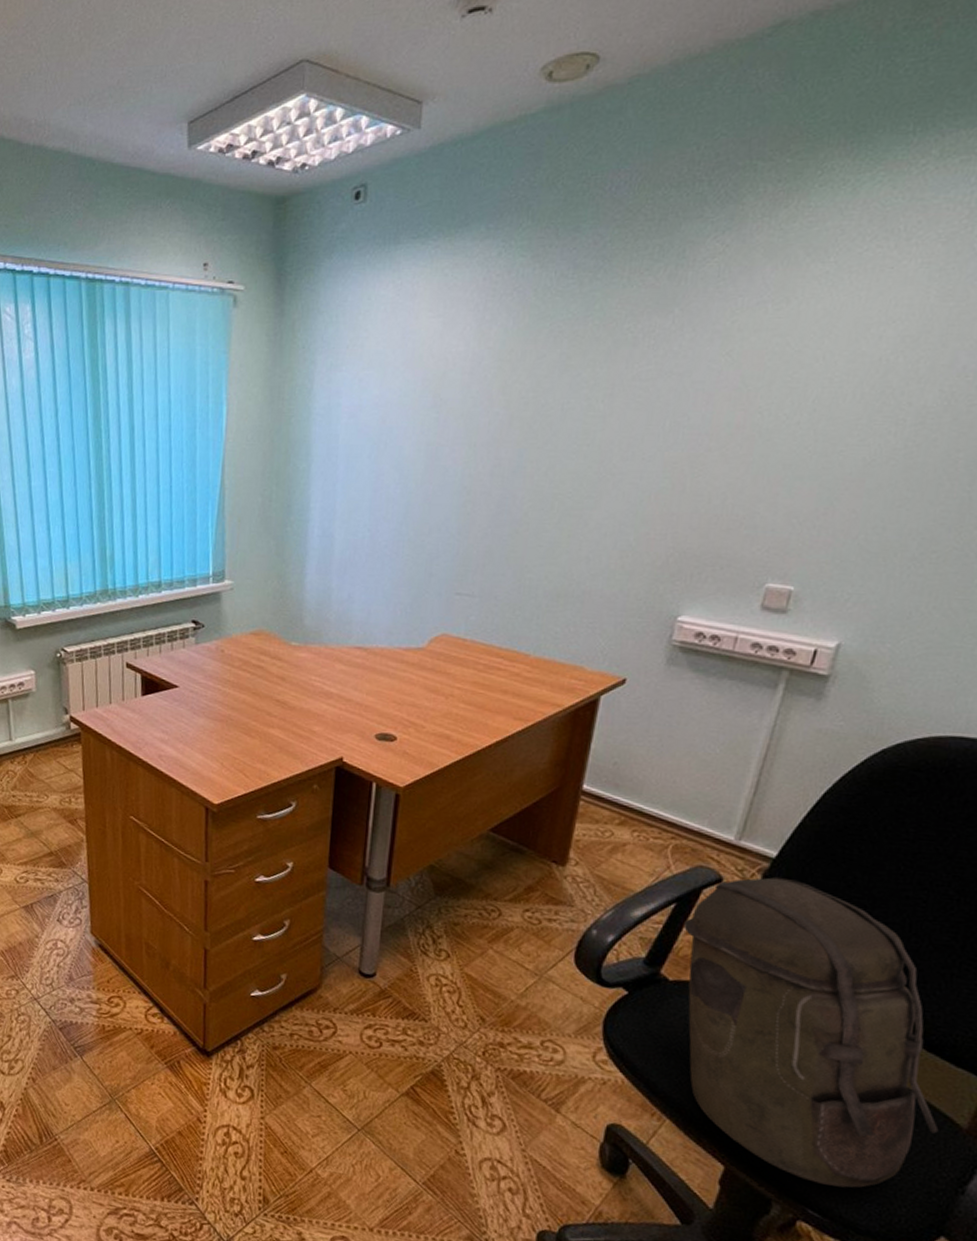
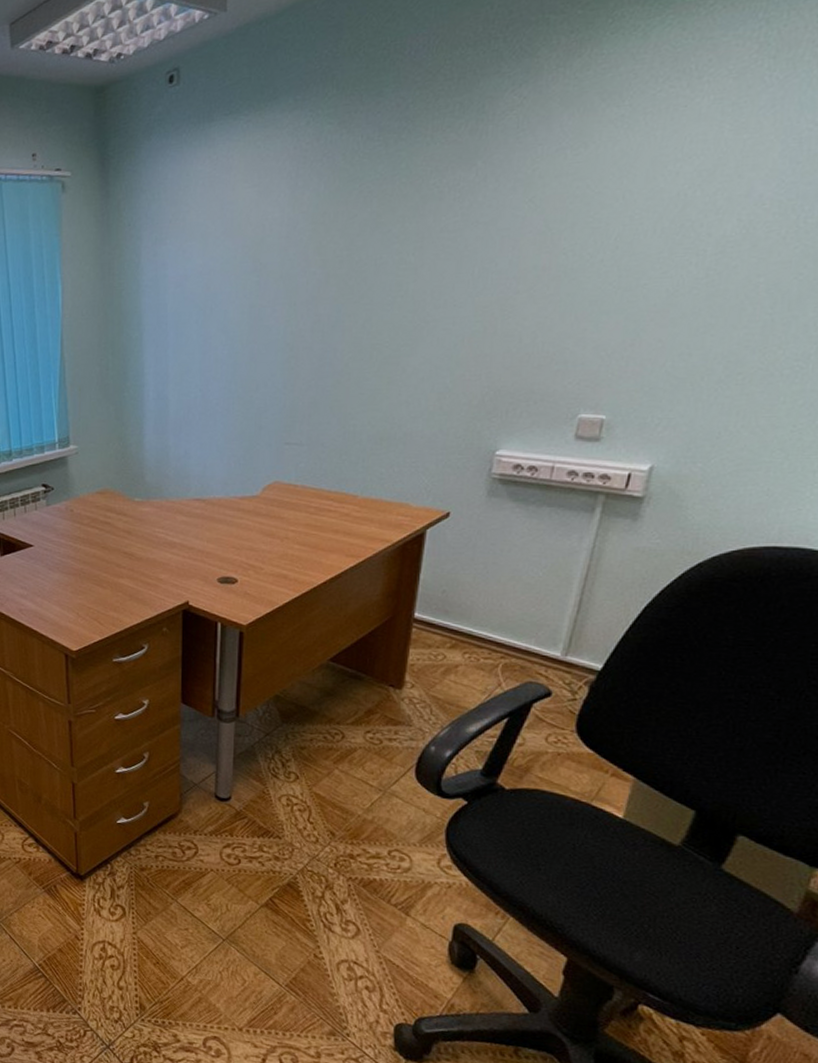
backpack: present [684,876,939,1188] -> none [517,687,771,973]

